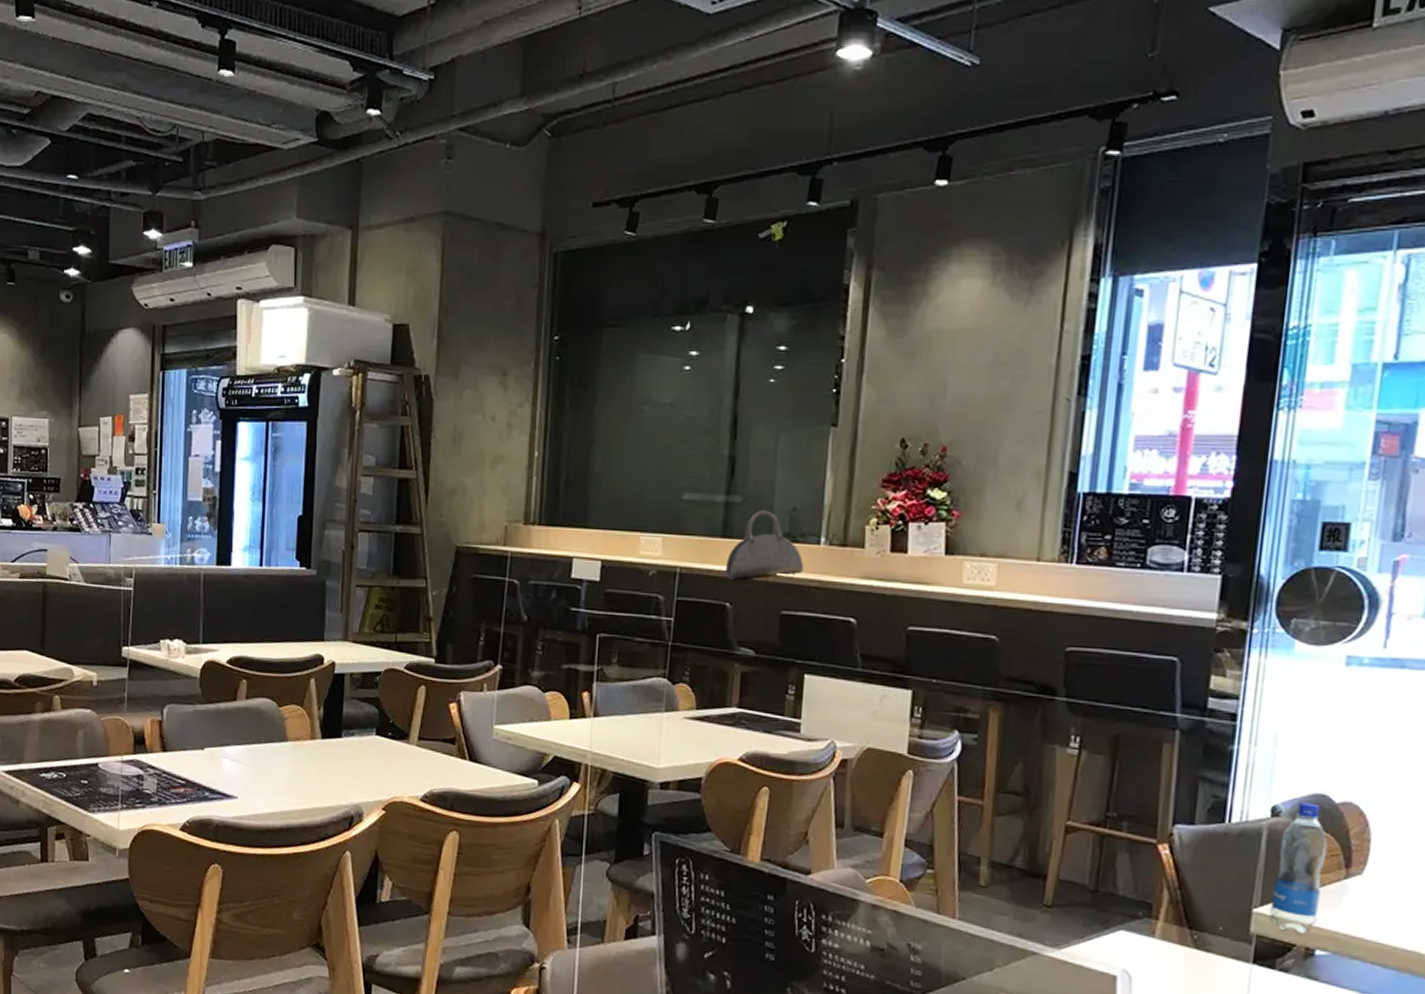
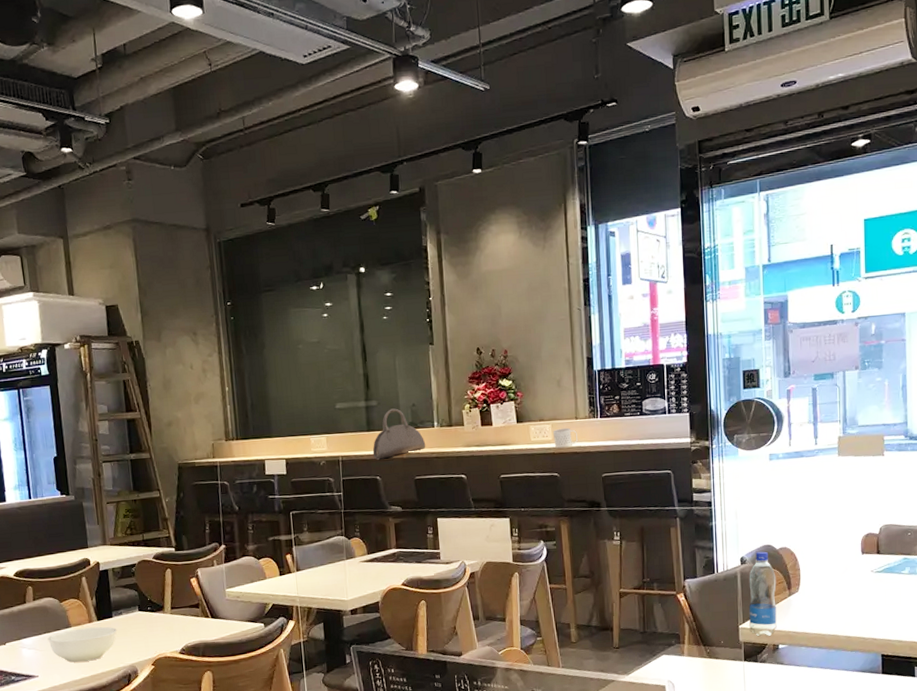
bowl: none [256,745,345,790] -> present [47,626,117,663]
mug: none [997,571,1037,603] -> present [552,427,579,450]

